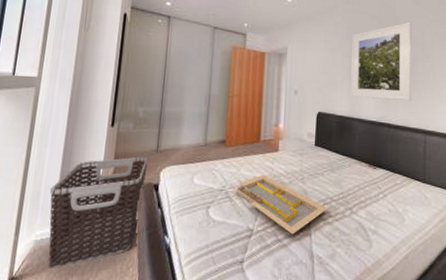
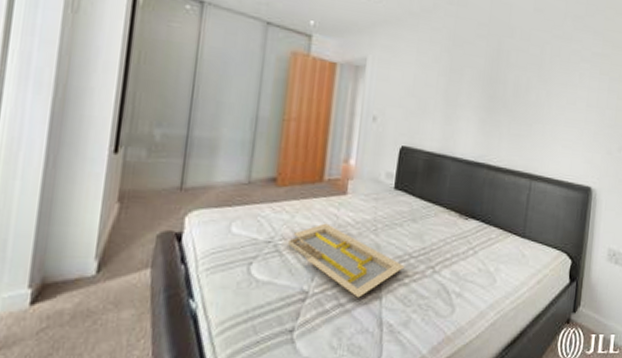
clothes hamper: present [48,156,148,268] -> none [21,195,168,341]
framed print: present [350,22,412,102] -> none [445,35,529,138]

